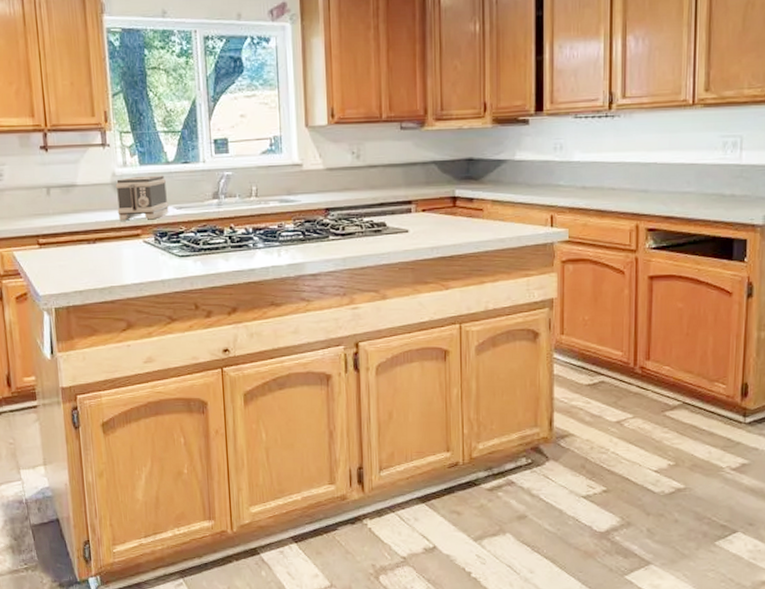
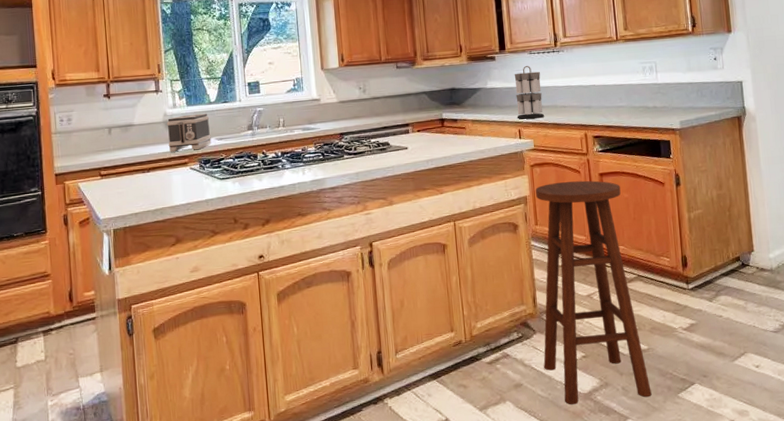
spice rack: none [550,134,586,202] -> present [514,66,545,119]
bar stool: none [555,284,683,544] -> present [535,180,652,405]

